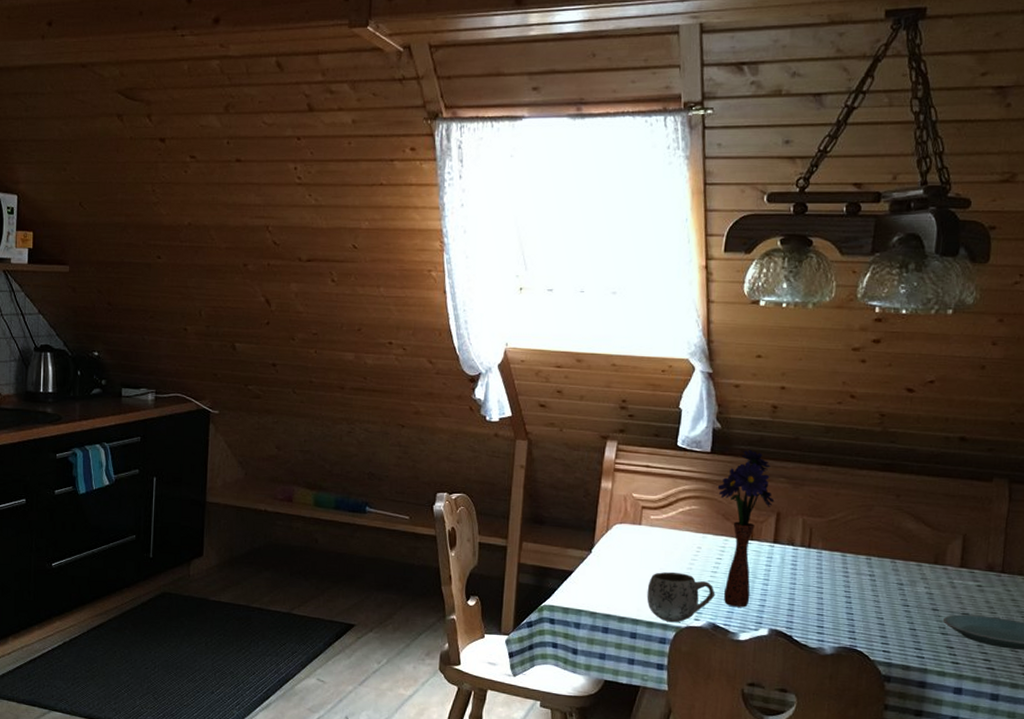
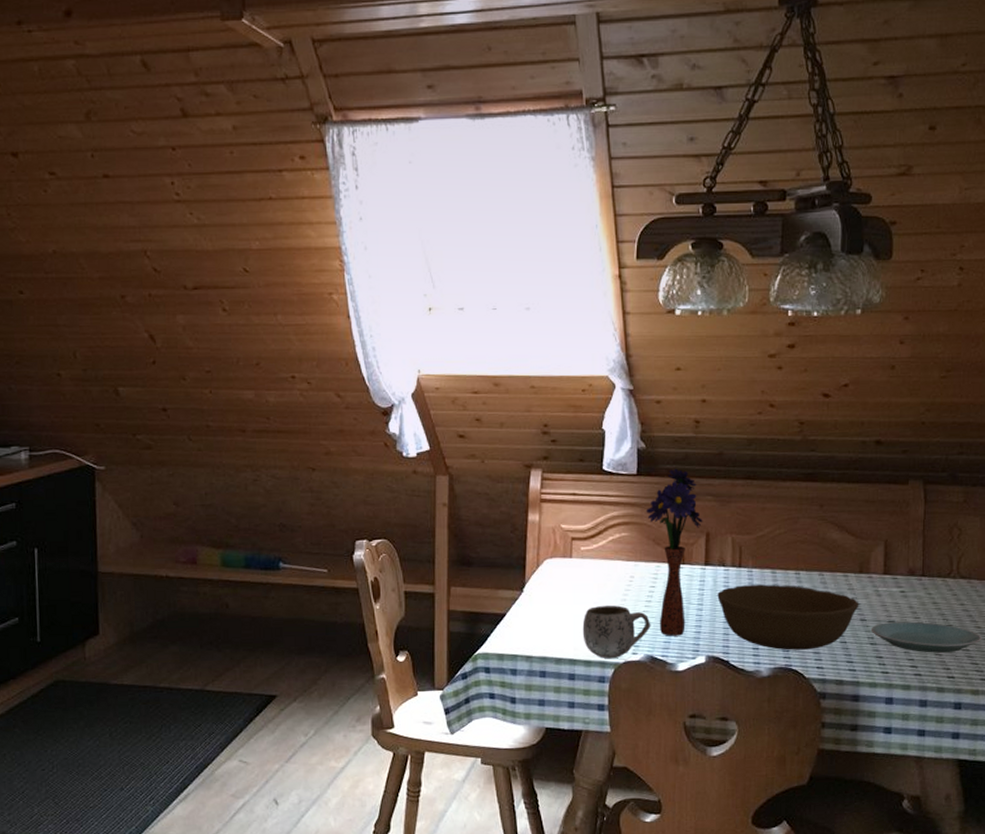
bowl: none [784,565,932,633] -> present [717,584,859,651]

